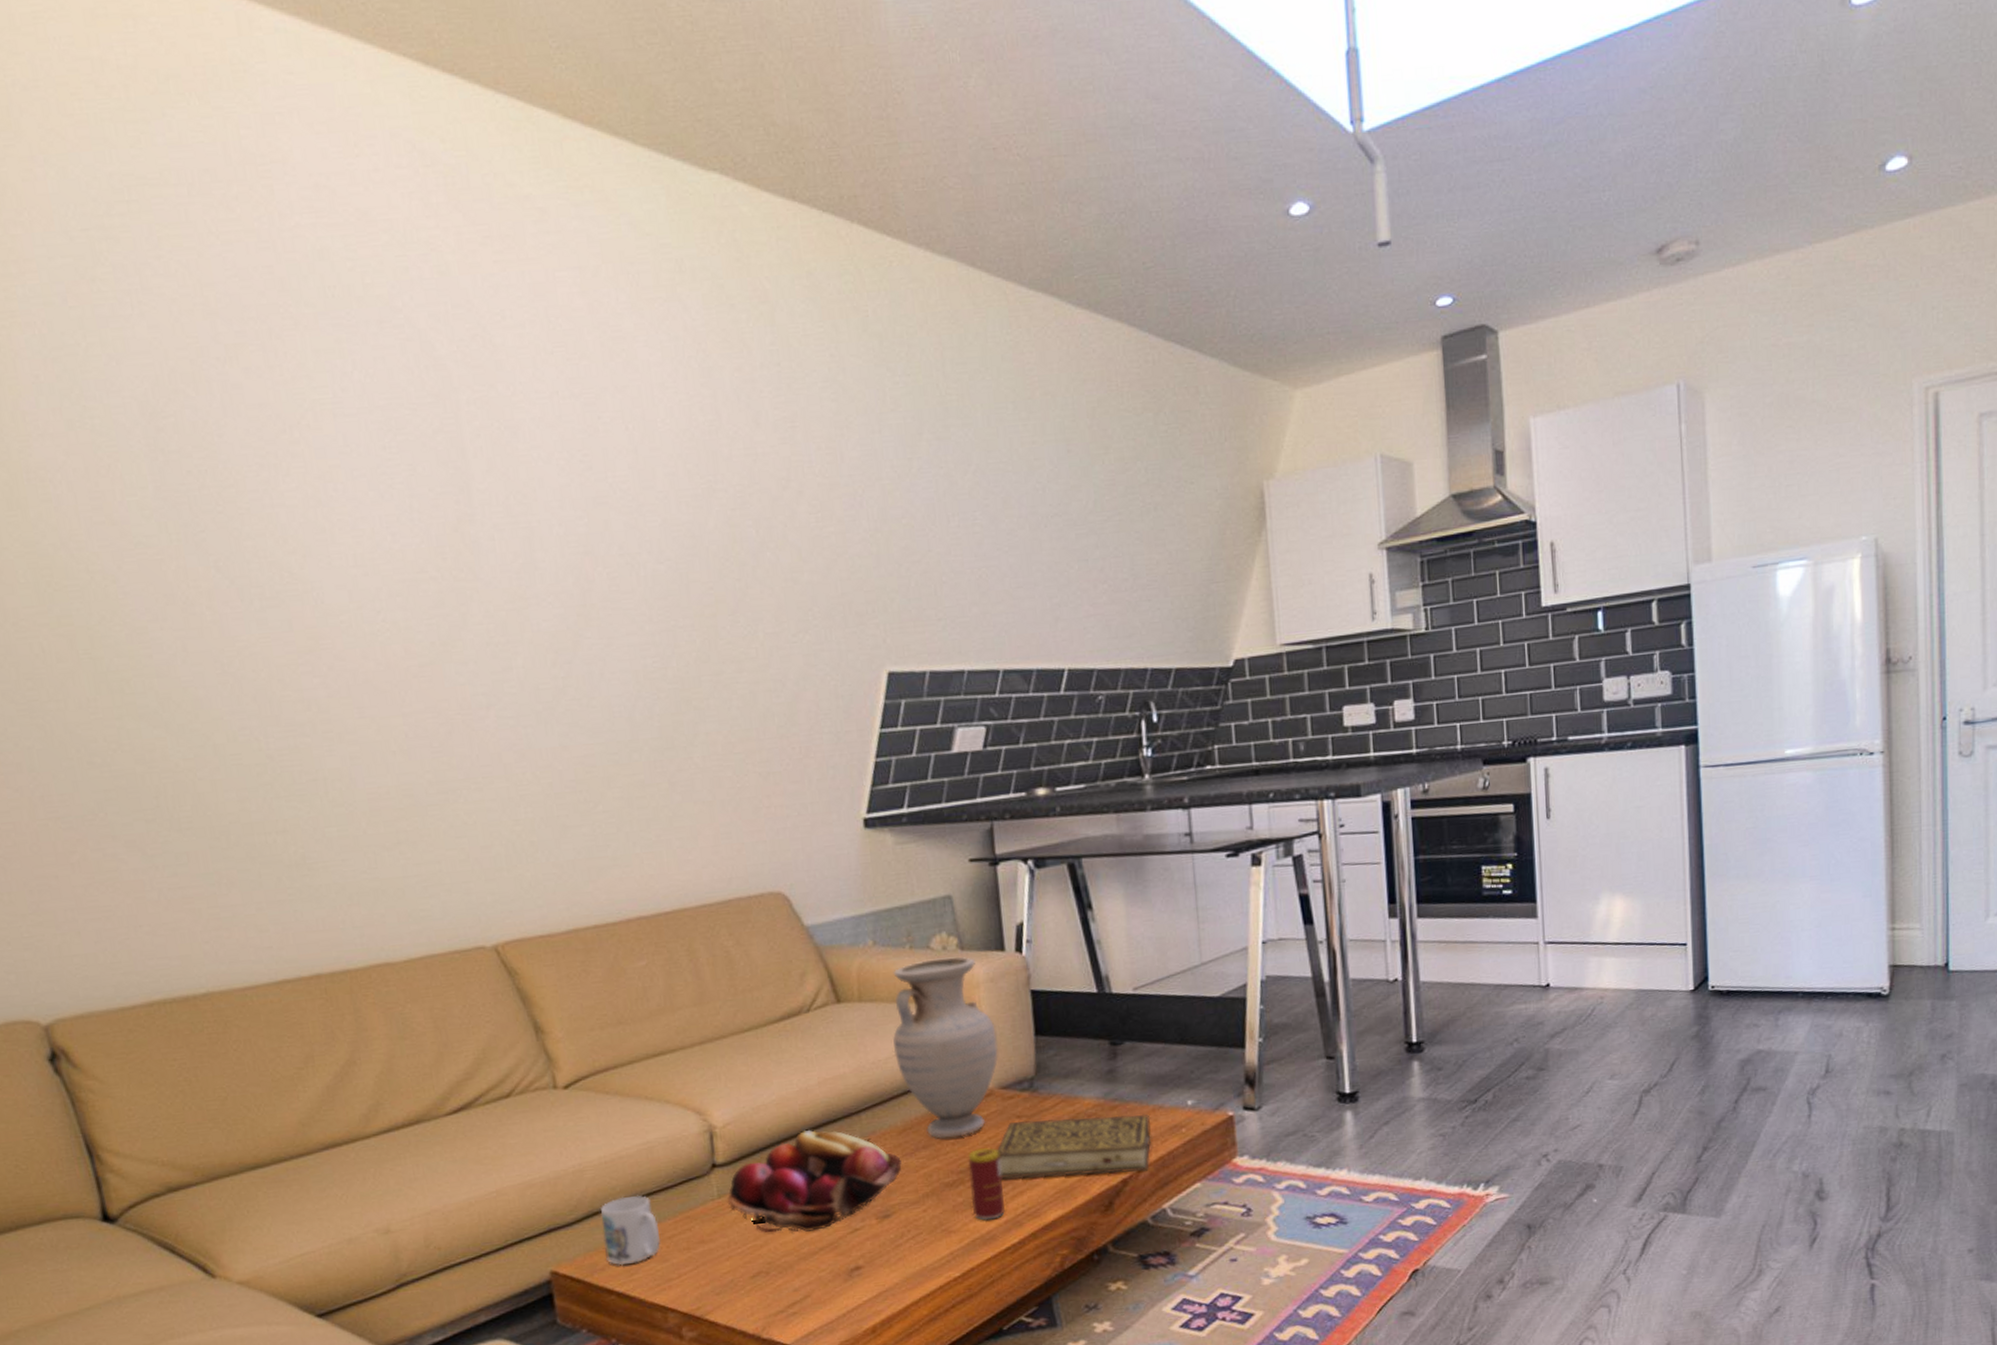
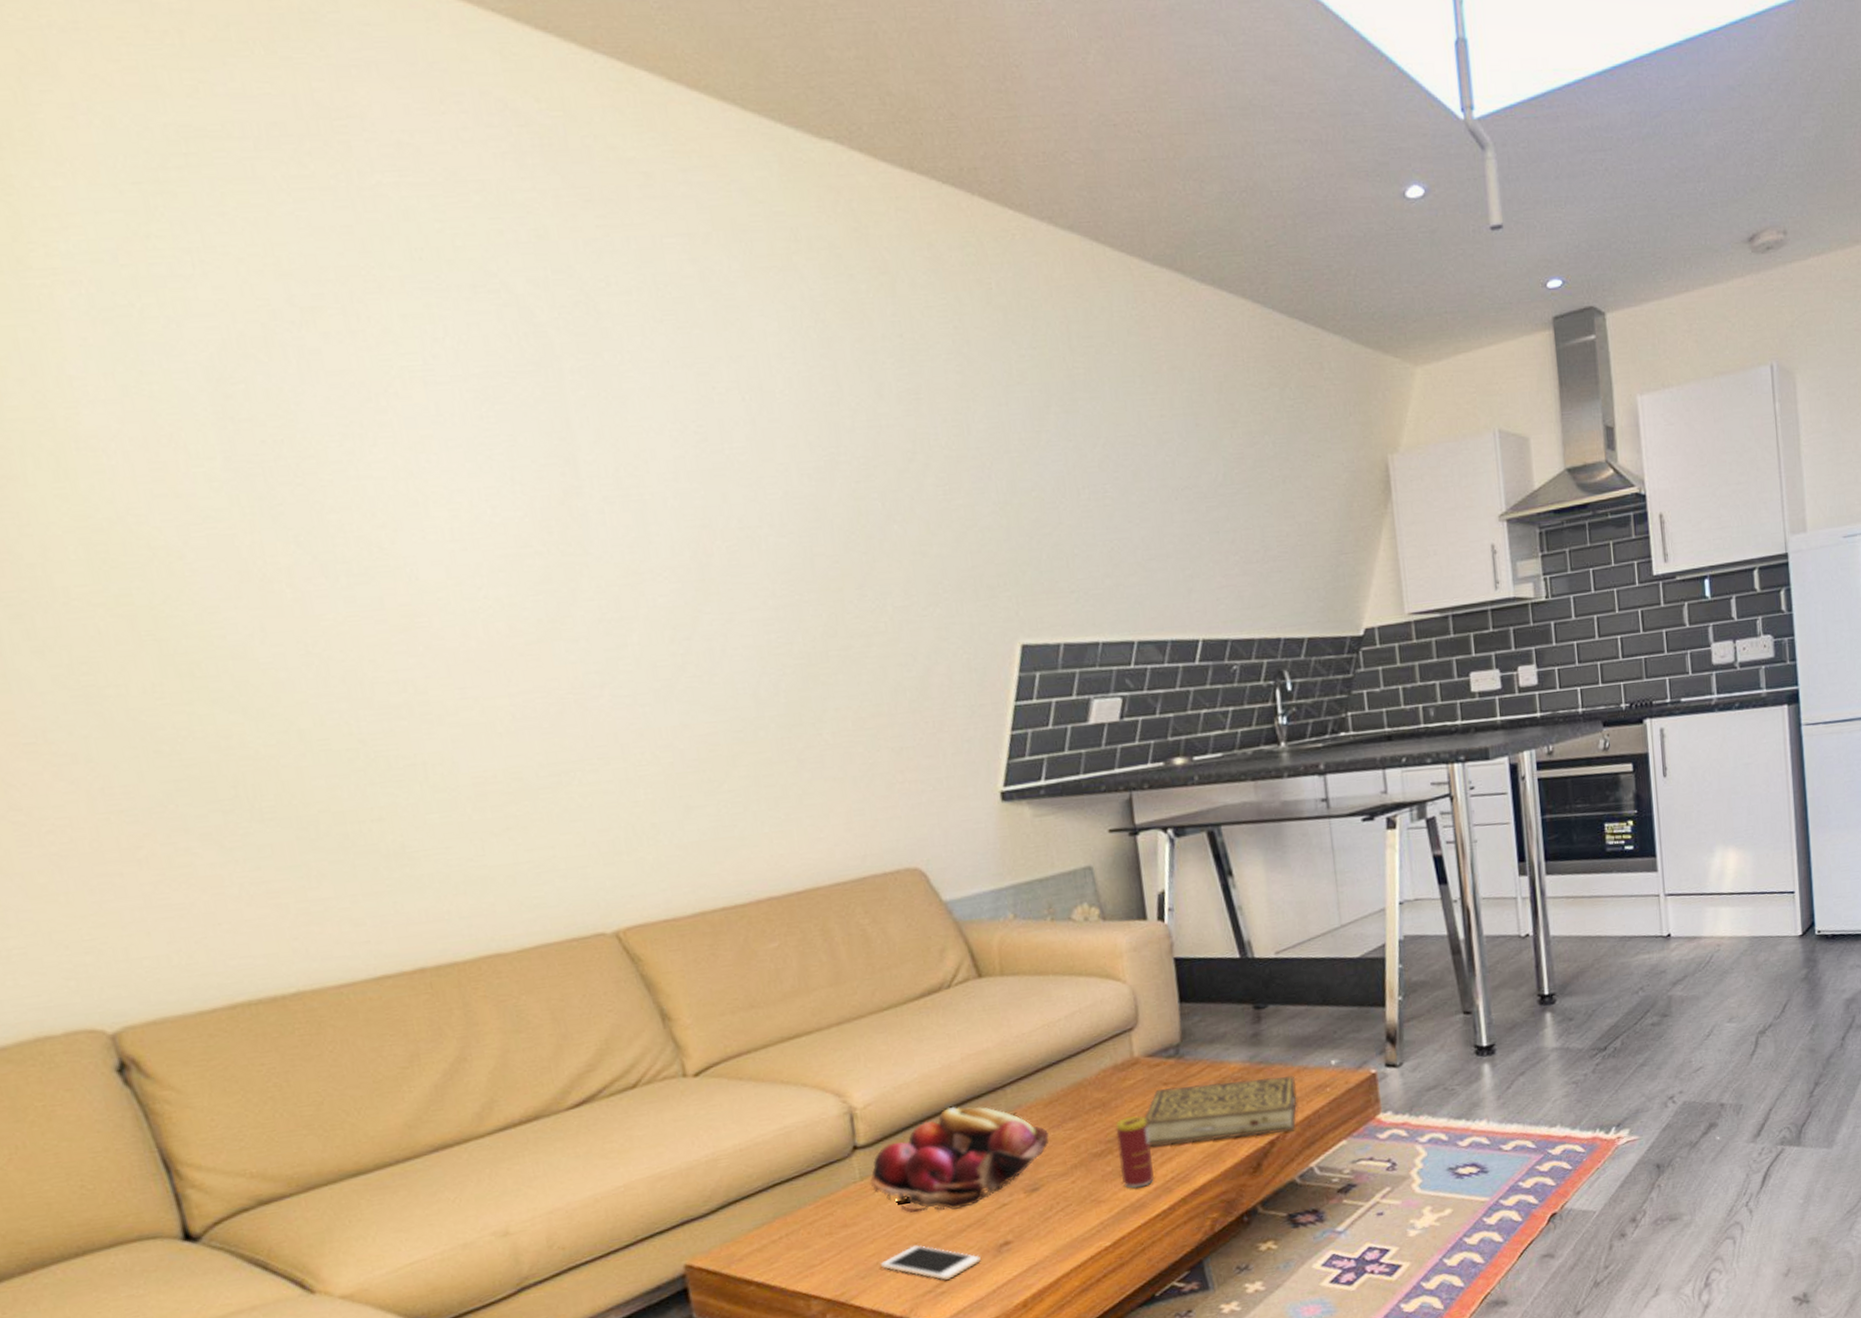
mug: present [601,1195,661,1266] -> none [737,1181,802,1255]
cell phone: none [736,1265,832,1301] -> present [881,1245,981,1280]
vase: present [893,956,998,1138] -> none [1035,926,1143,1109]

